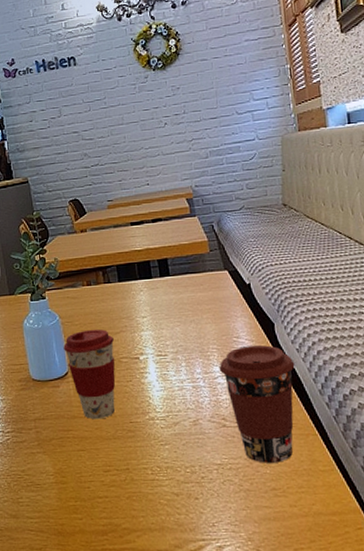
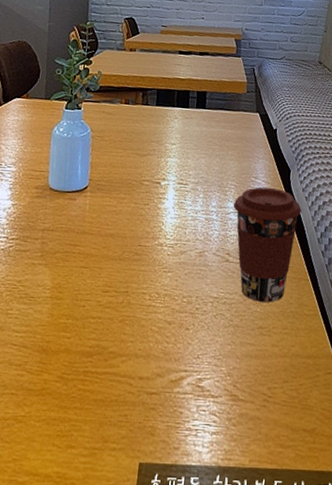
coffee cup: present [63,329,116,420] -> none [88,147,141,239]

